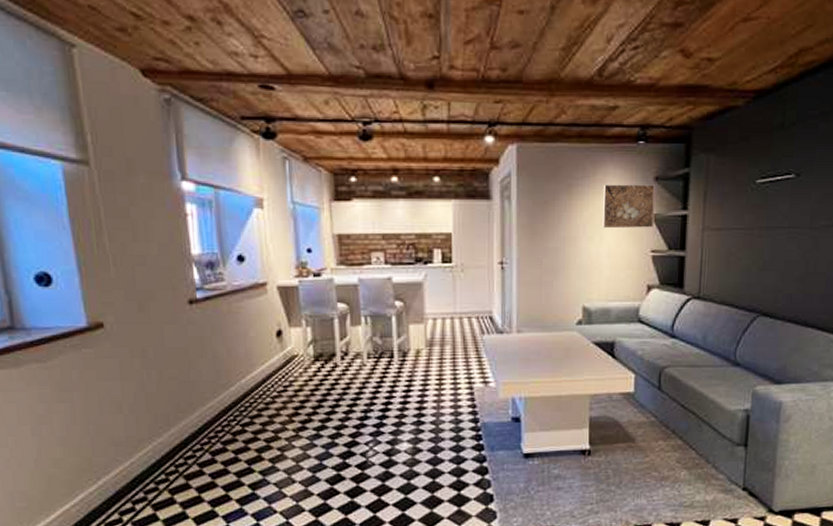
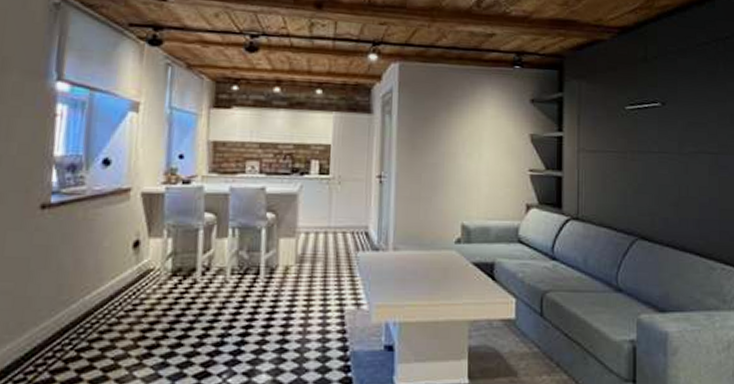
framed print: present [603,184,655,229] -> none [481,104,532,148]

